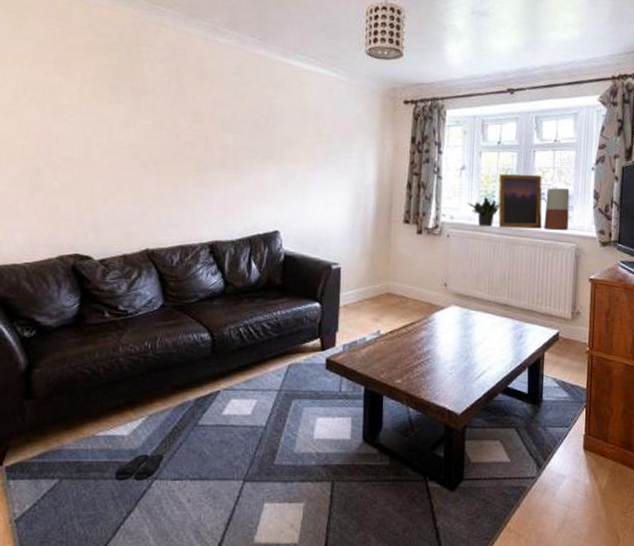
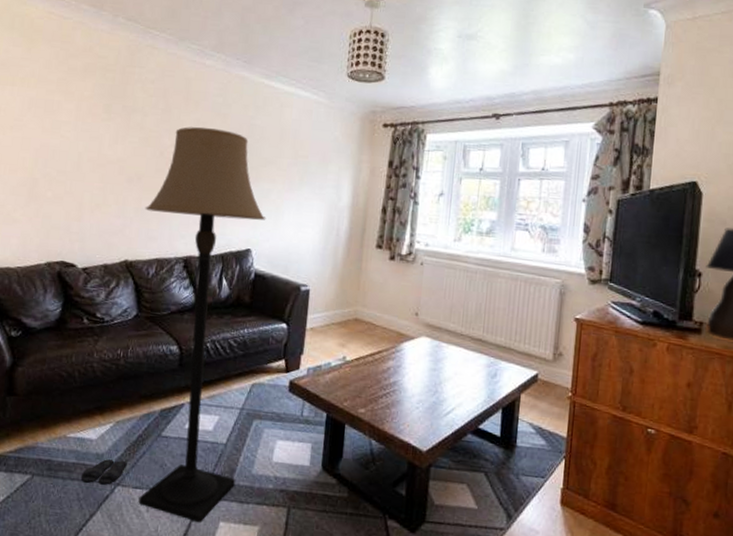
lamp: none [164,107,293,506] -> present [138,126,266,522]
potted plant: present [467,196,499,228] -> none [443,224,478,257]
picture frame: present [498,174,543,230] -> none [476,202,527,262]
vase: present [544,188,570,231] -> none [526,218,557,266]

